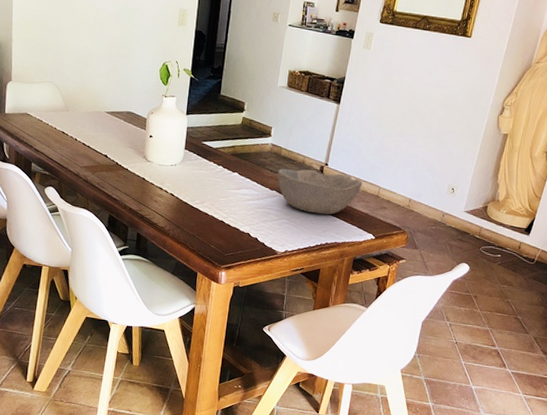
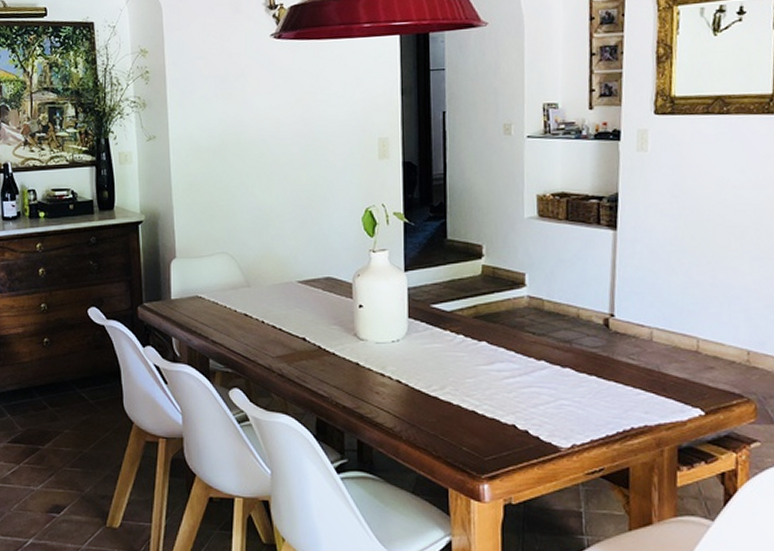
bowl: present [277,168,363,215] -> none [542,325,671,387]

